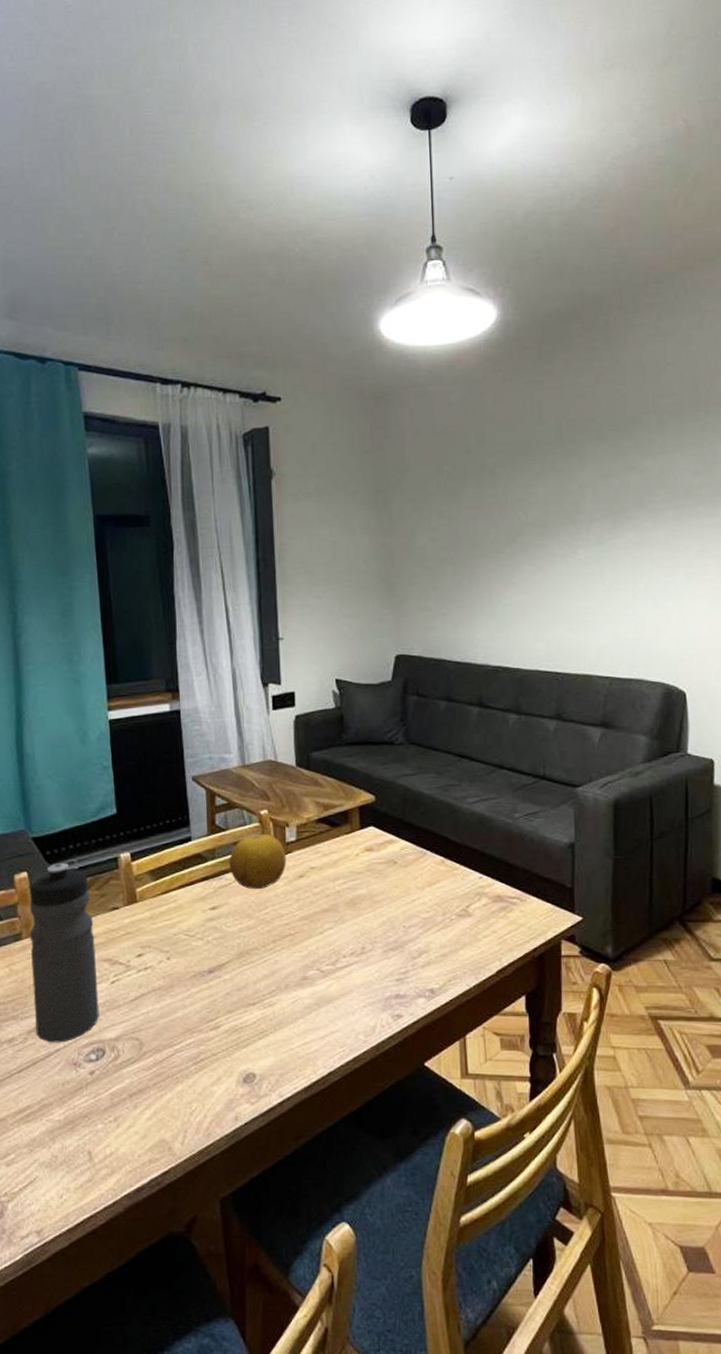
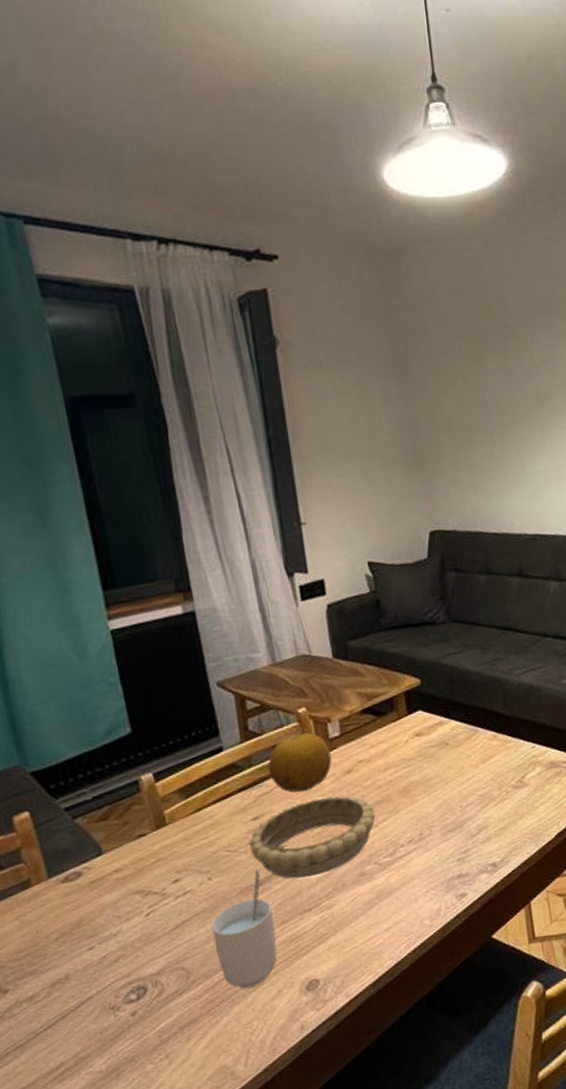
water bottle: present [29,863,99,1043] -> none [34,795,136,992]
cup: none [166,957,221,1070] -> present [211,869,277,990]
decorative bowl: none [206,897,322,973] -> present [249,795,376,879]

